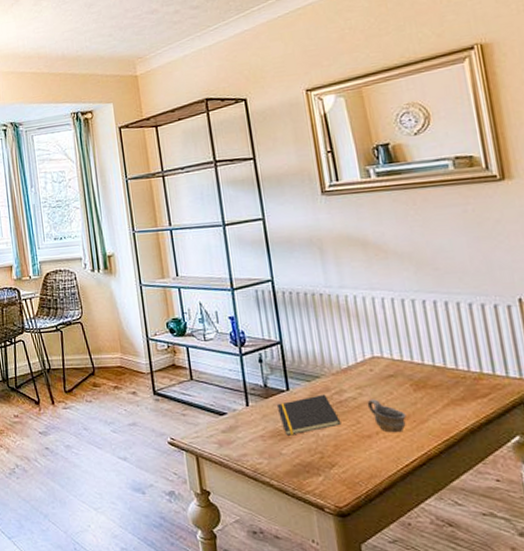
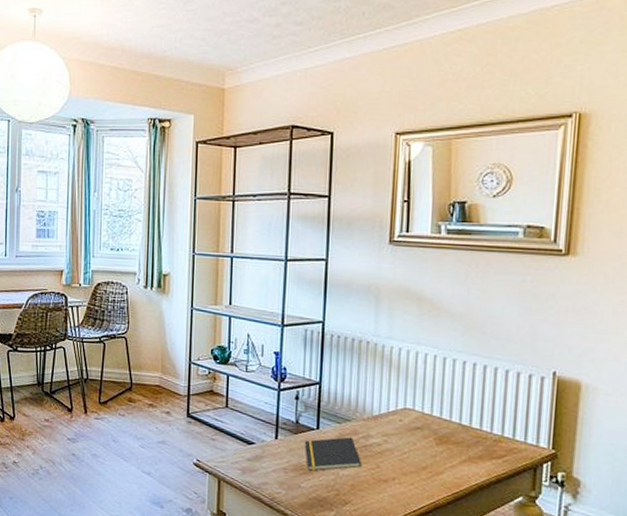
cup: present [367,399,406,433] -> none [390,447,424,481]

